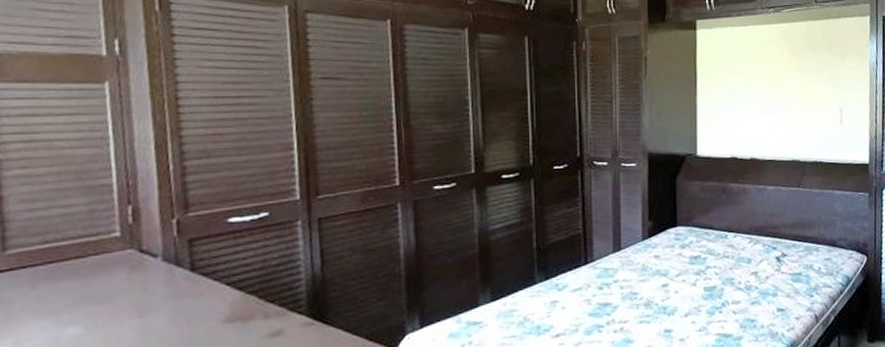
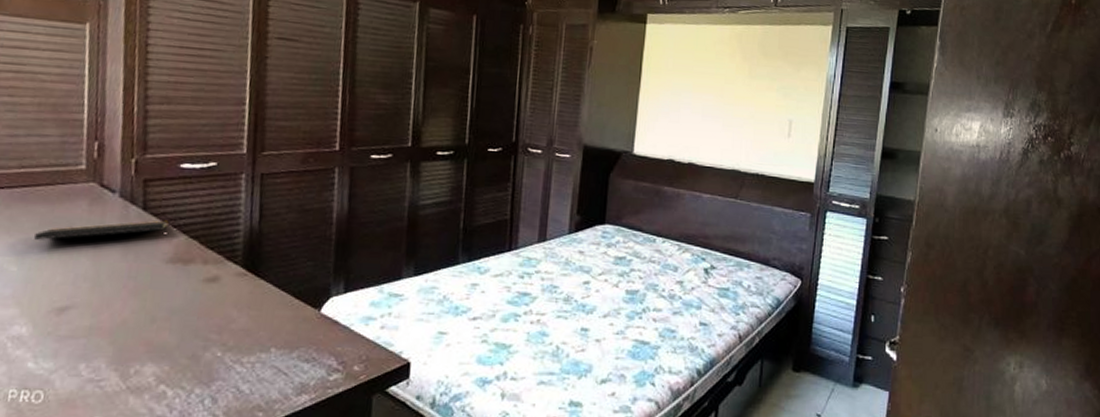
notepad: none [68,279,221,318] -> present [34,220,169,240]

